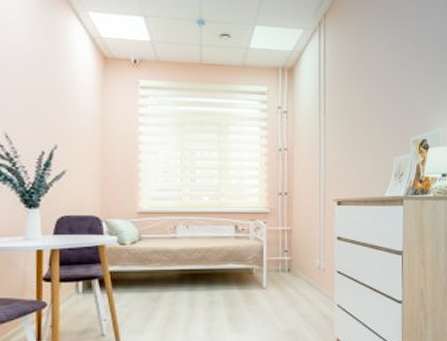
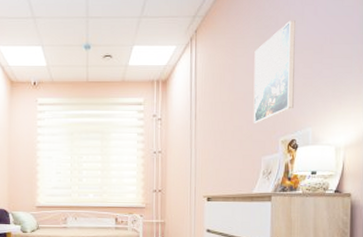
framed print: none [384,12,426,121] -> present [253,20,295,123]

